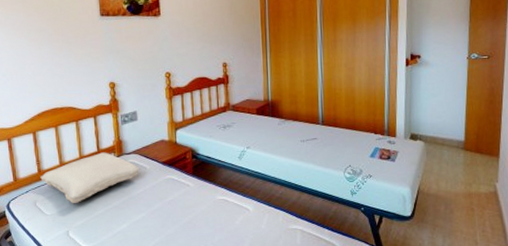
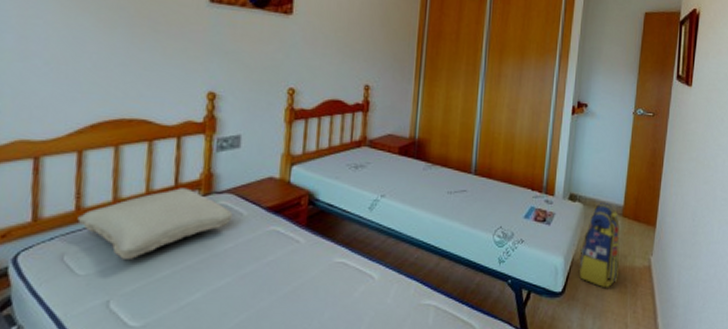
backpack: none [425,139,465,212] -> present [579,203,620,288]

